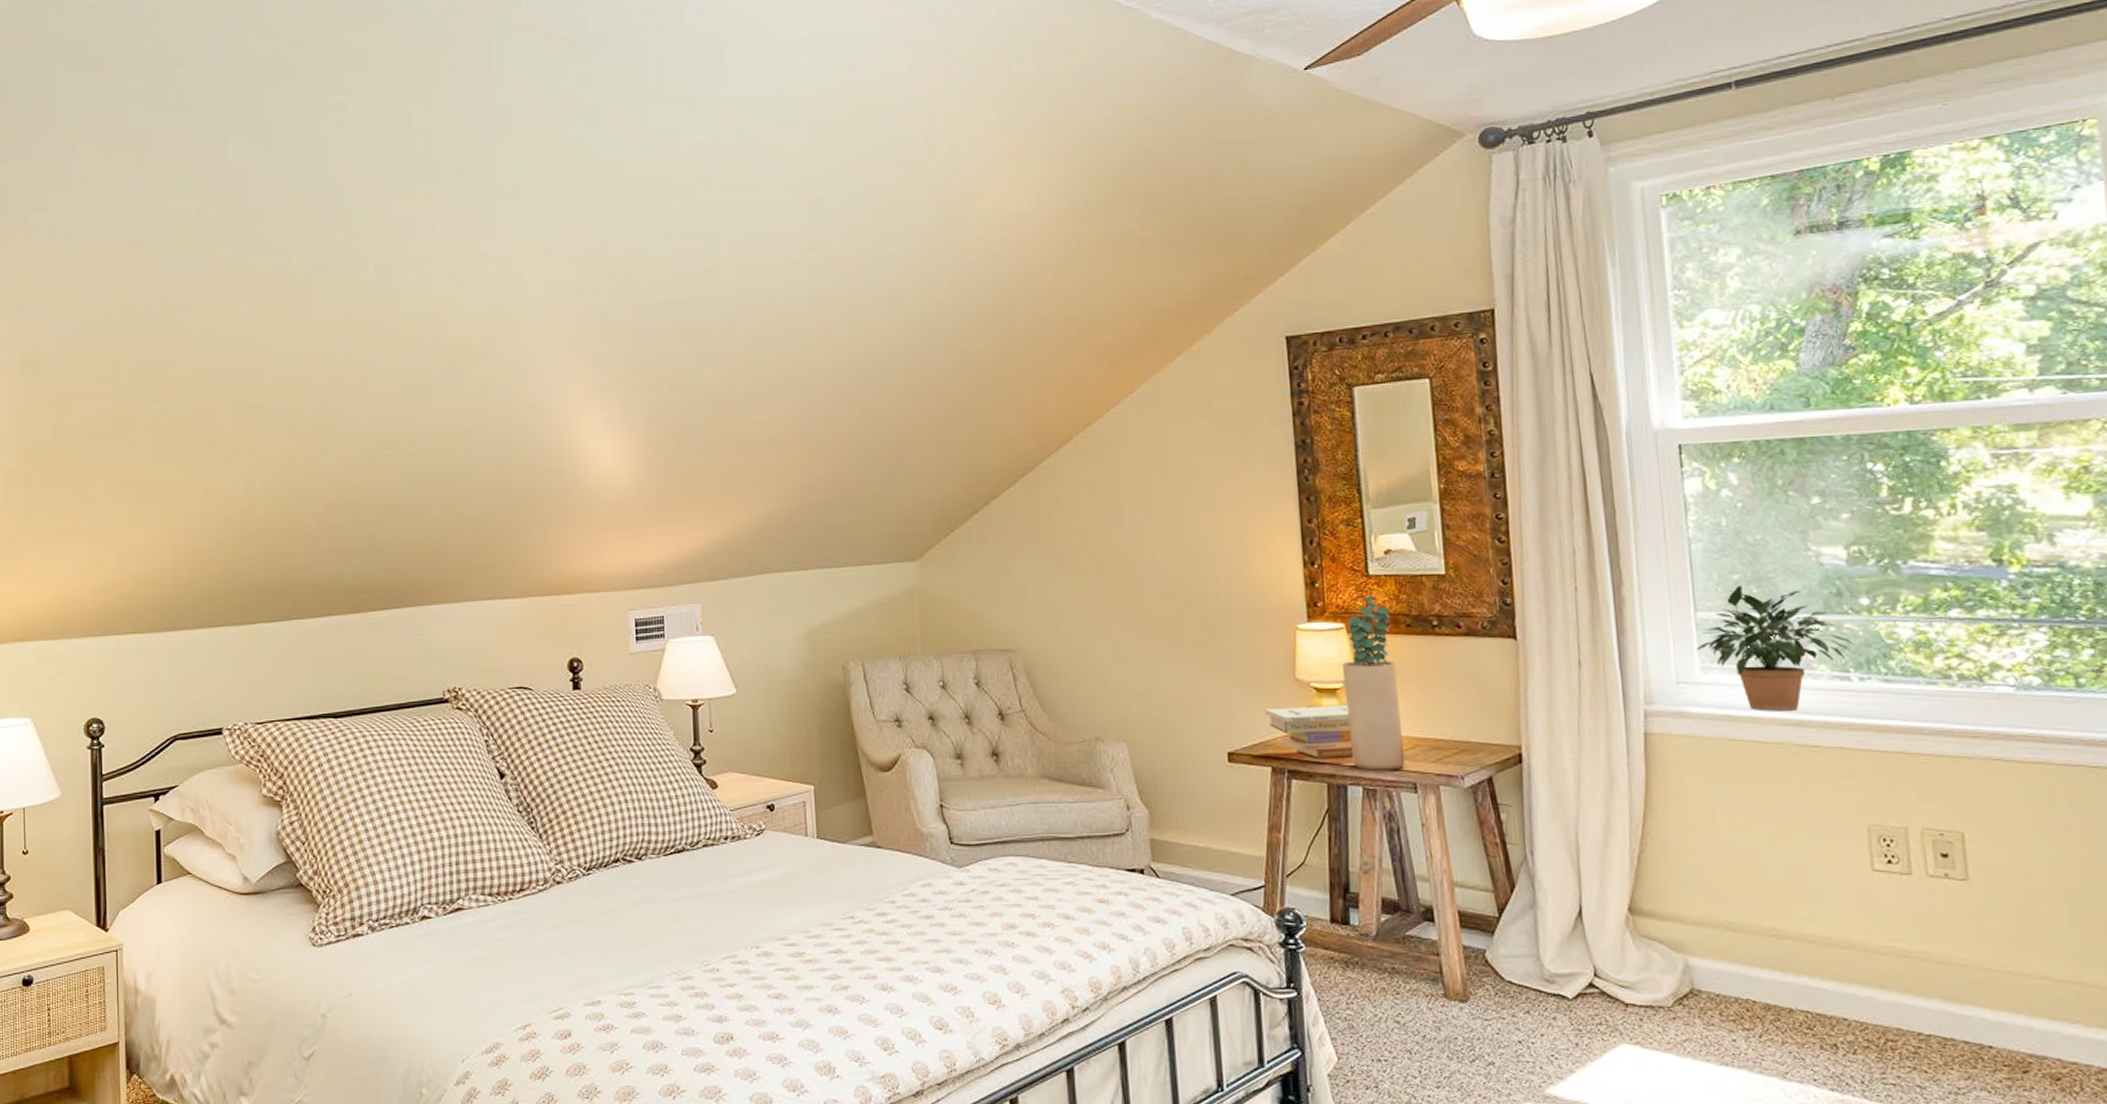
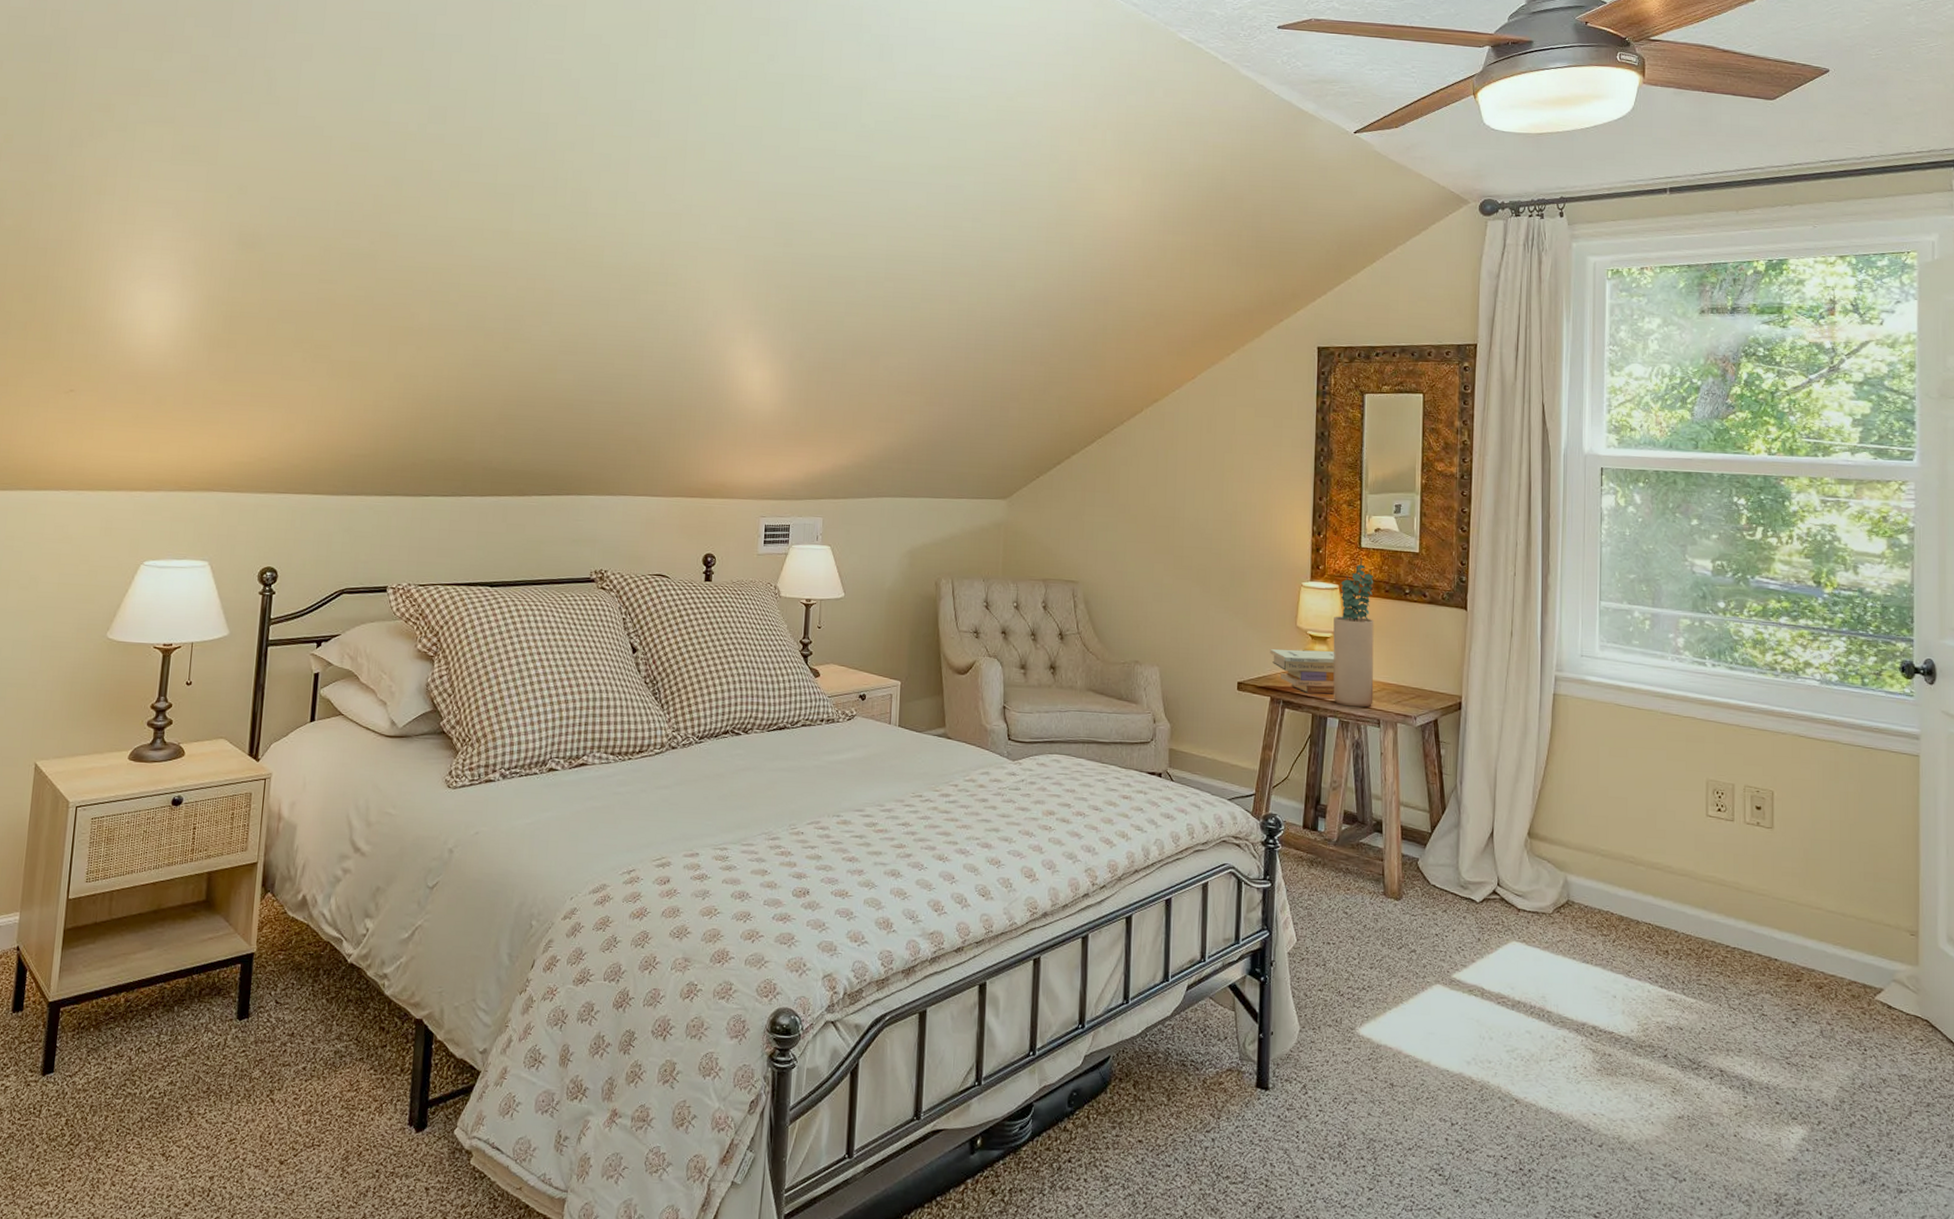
potted plant: present [1695,586,1855,713] -> none [1597,584,1711,687]

